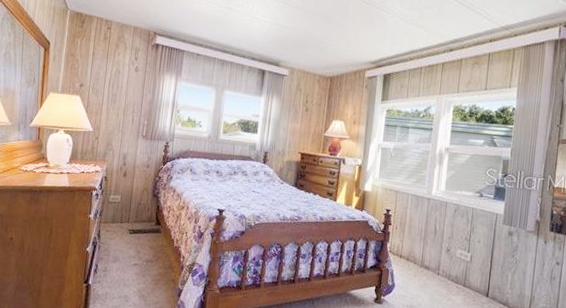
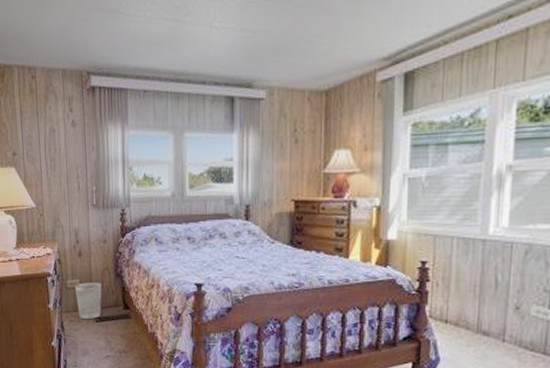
wastebasket: none [115,199,140,231] -> present [75,282,102,320]

